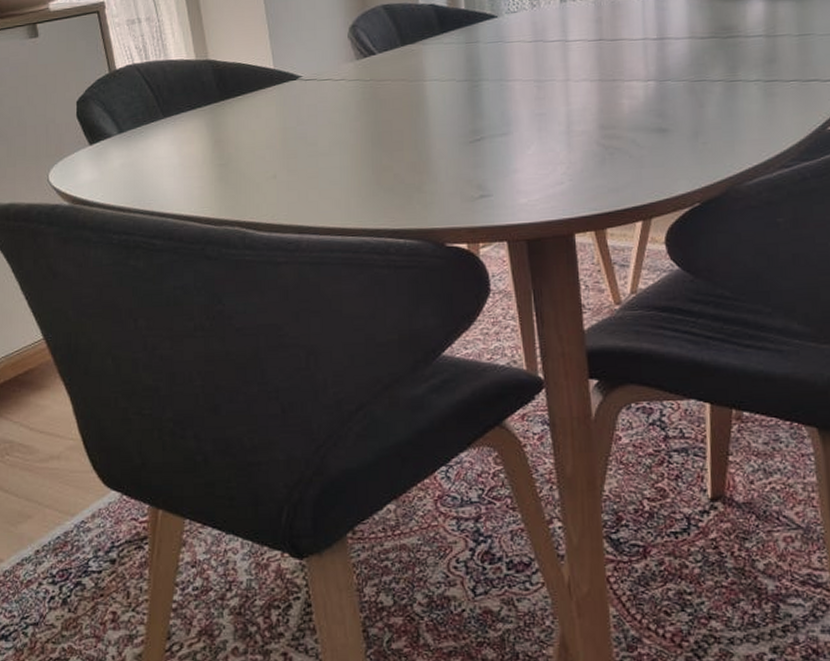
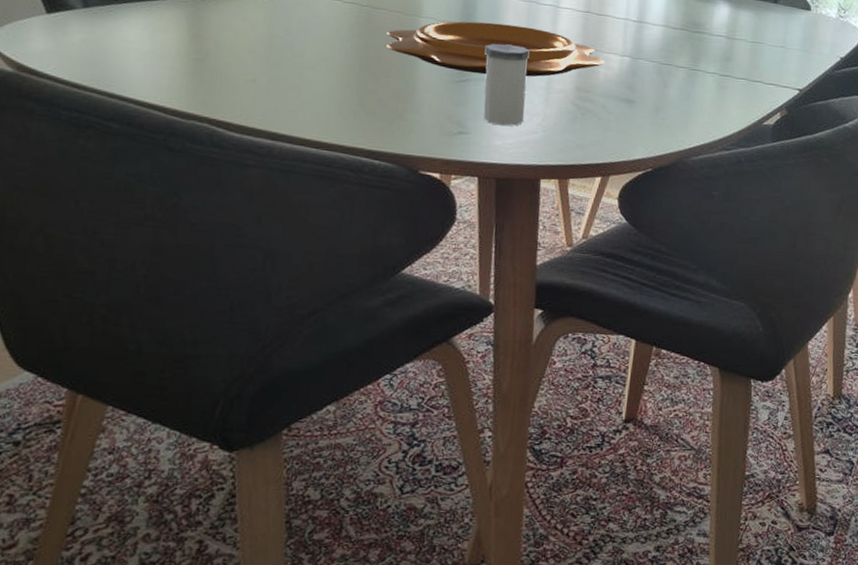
decorative bowl: none [393,69,627,131] -> present [386,21,604,77]
salt shaker: none [495,91,548,182] -> present [483,43,530,126]

